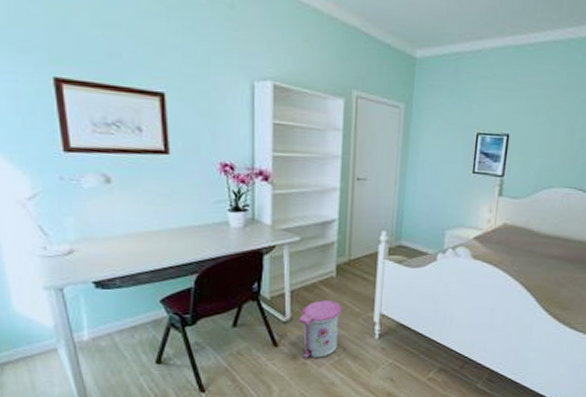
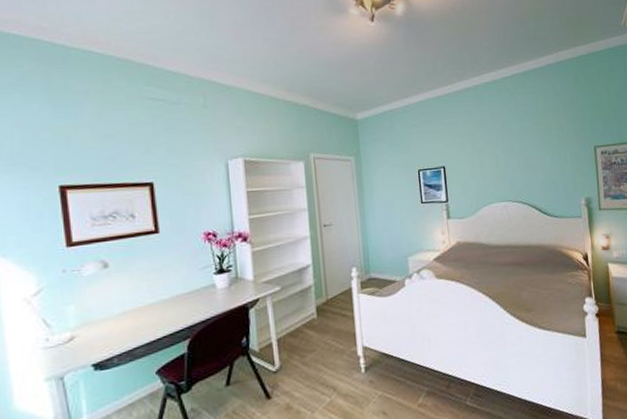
trash can: present [299,300,342,359] -> none [288,342,328,407]

